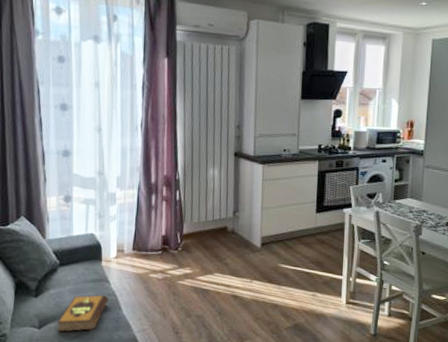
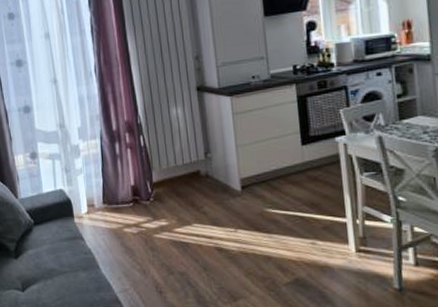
hardback book: present [57,295,109,332] -> none [39,253,86,294]

